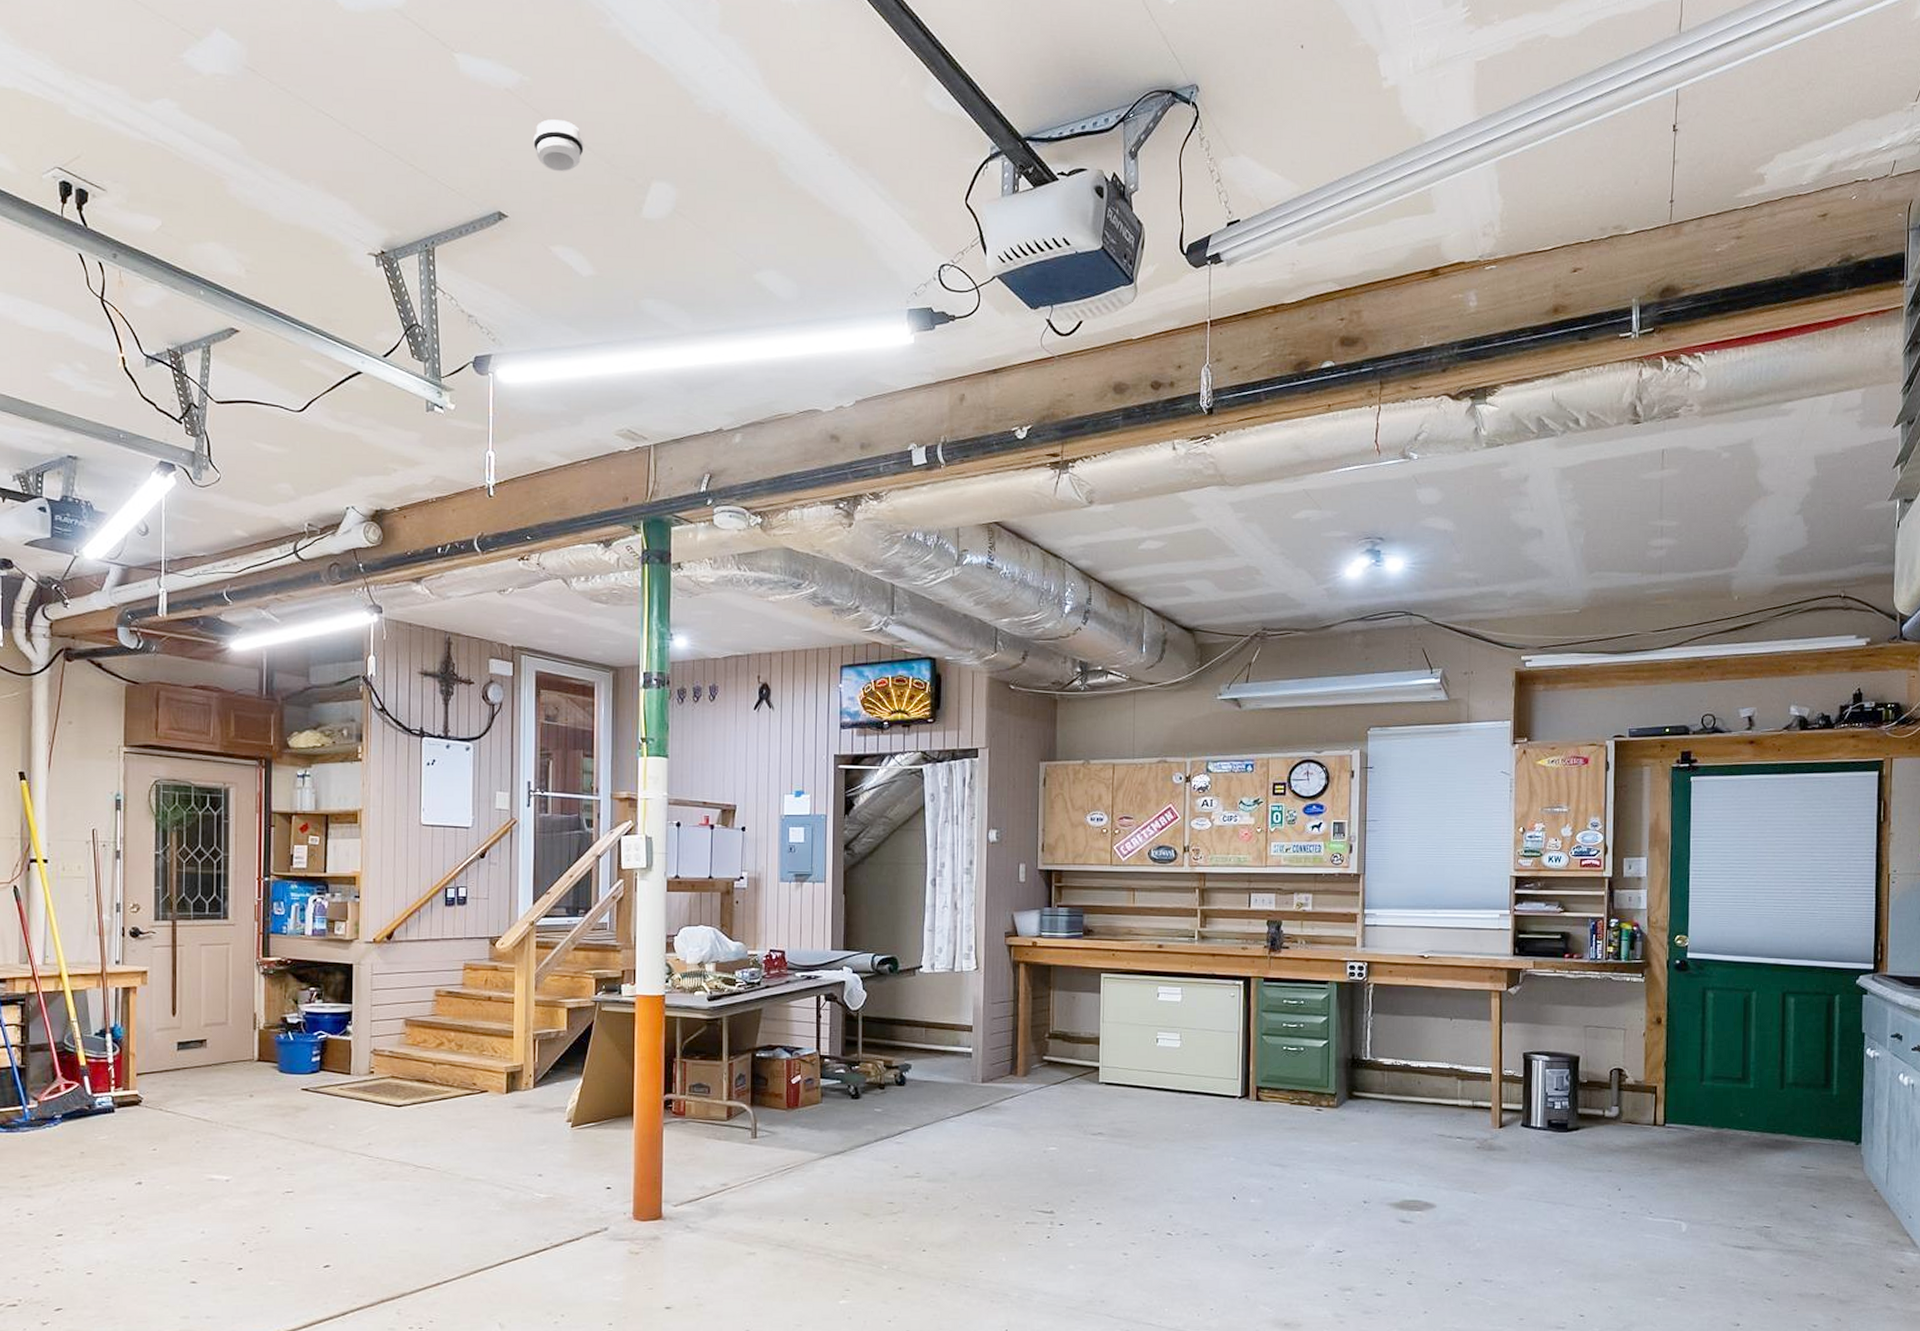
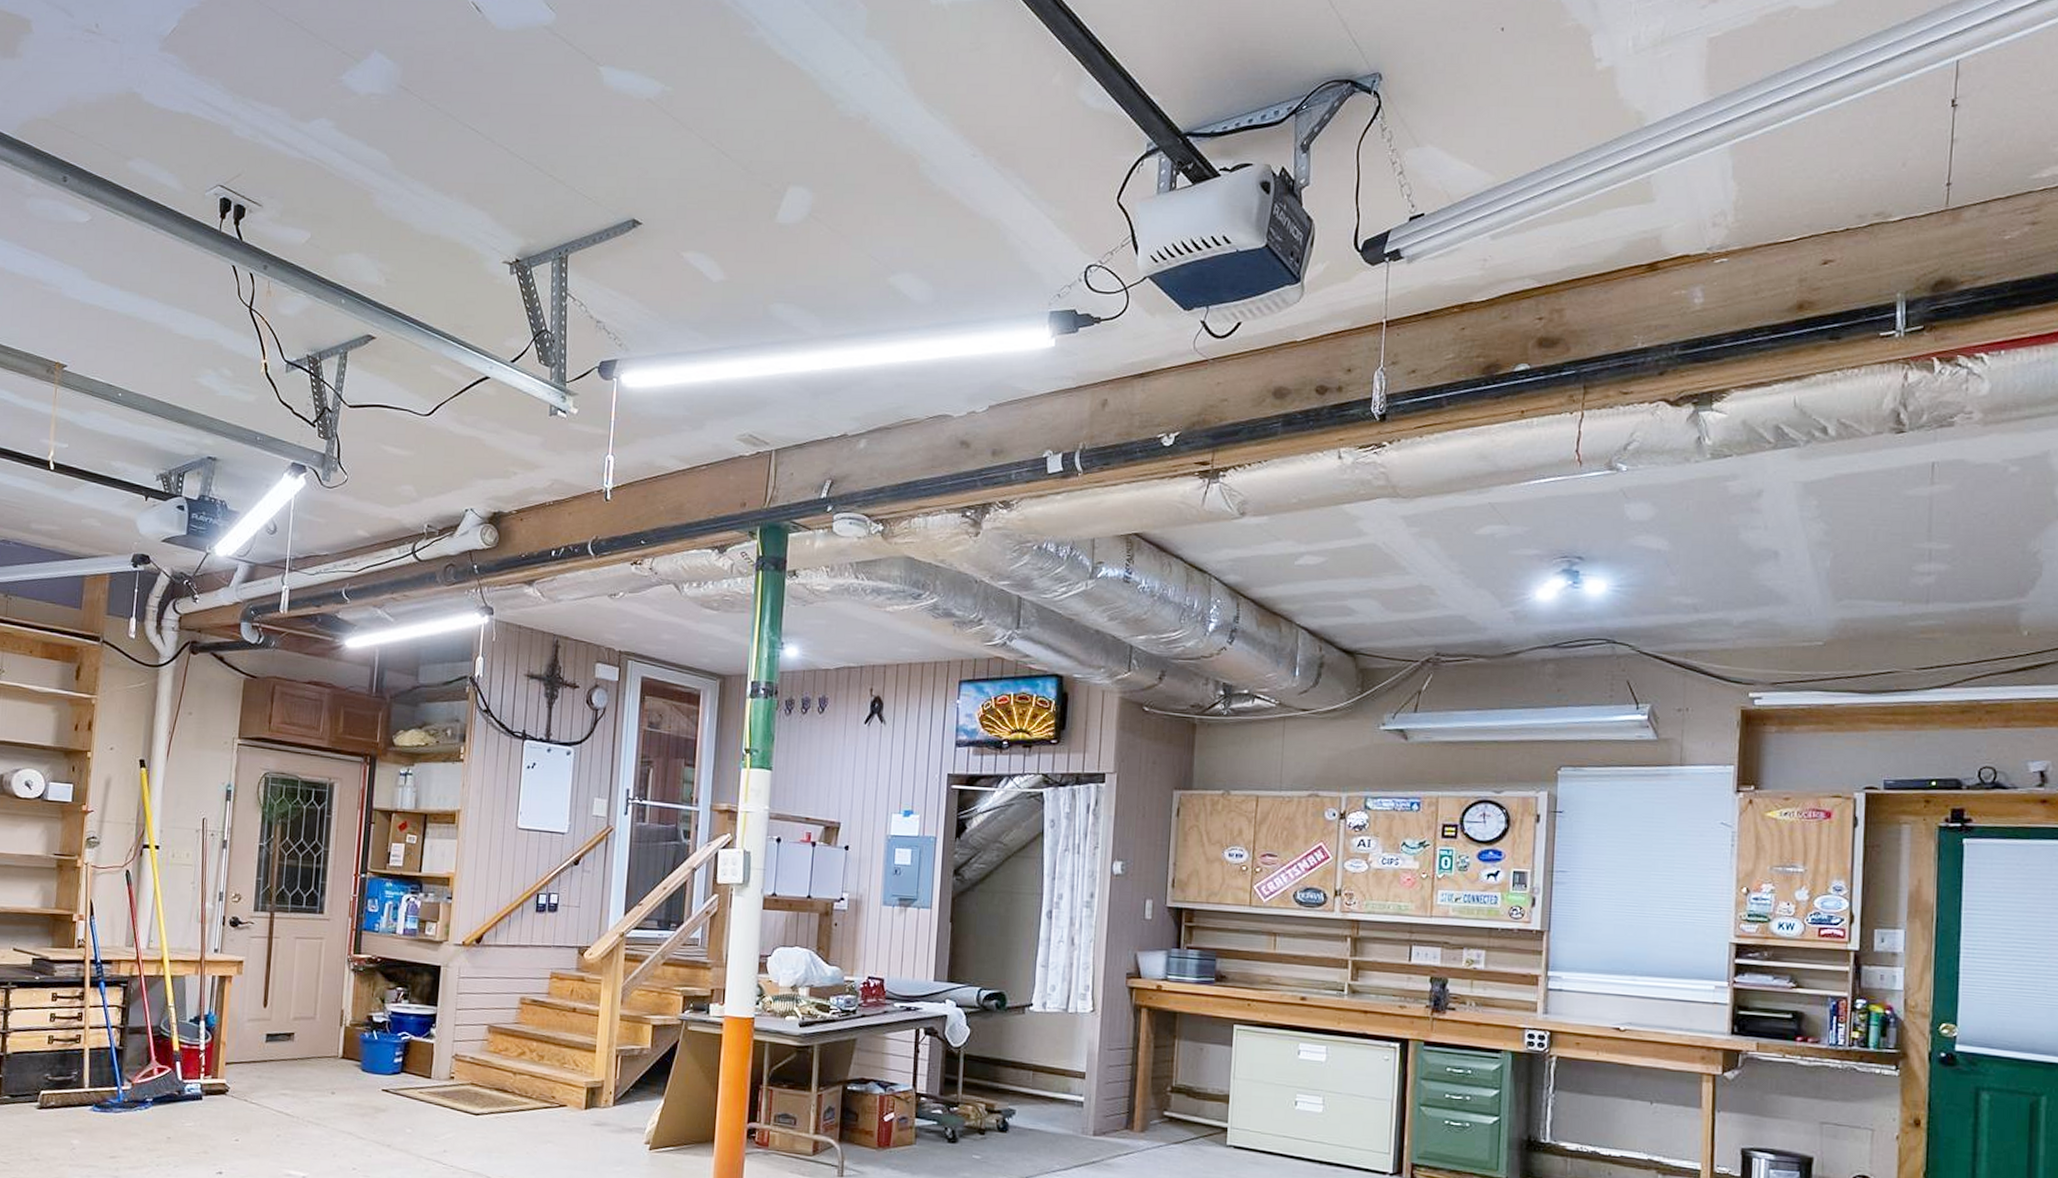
smoke detector: present [533,119,584,172] -> none [671,128,722,179]

